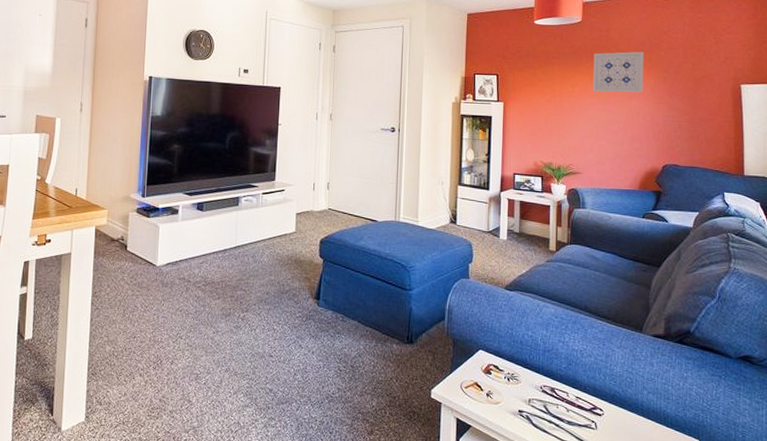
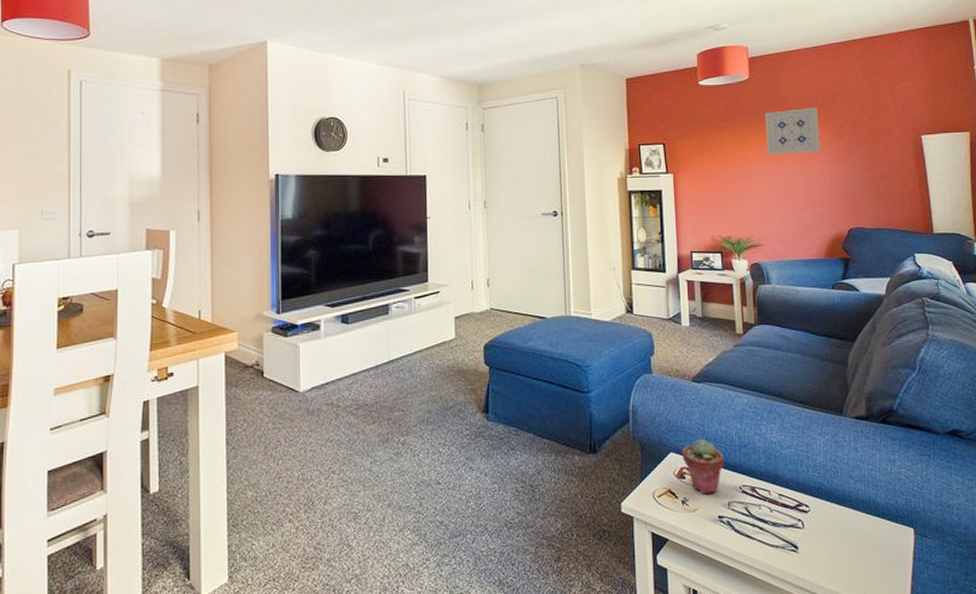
potted succulent: none [490,340,529,390] -> present [682,438,725,495]

